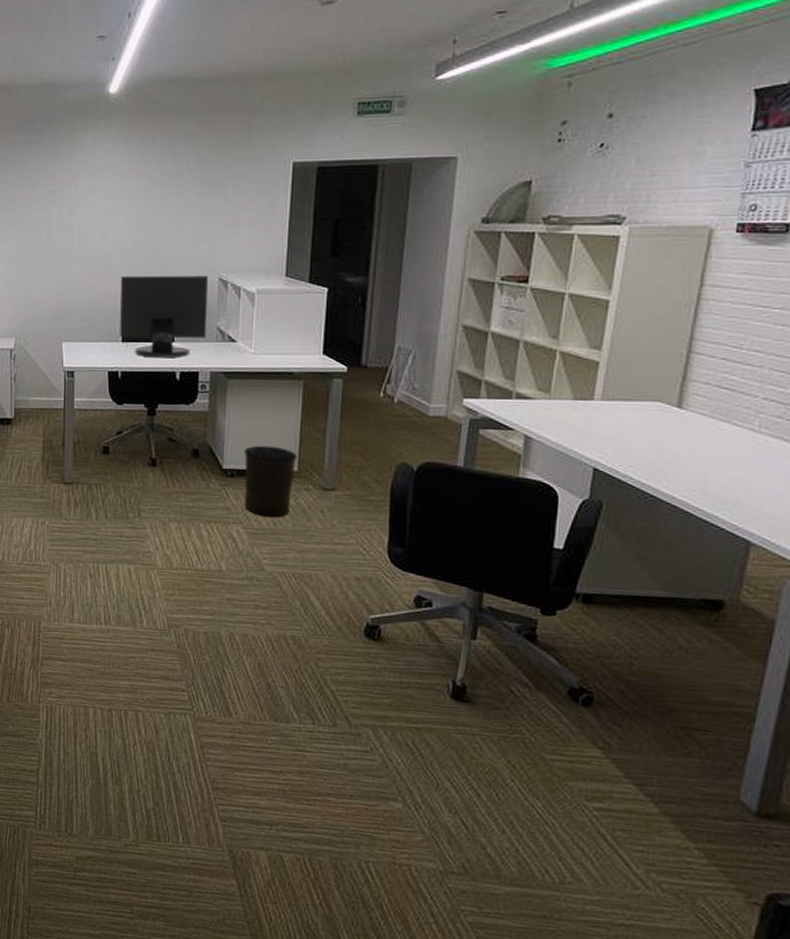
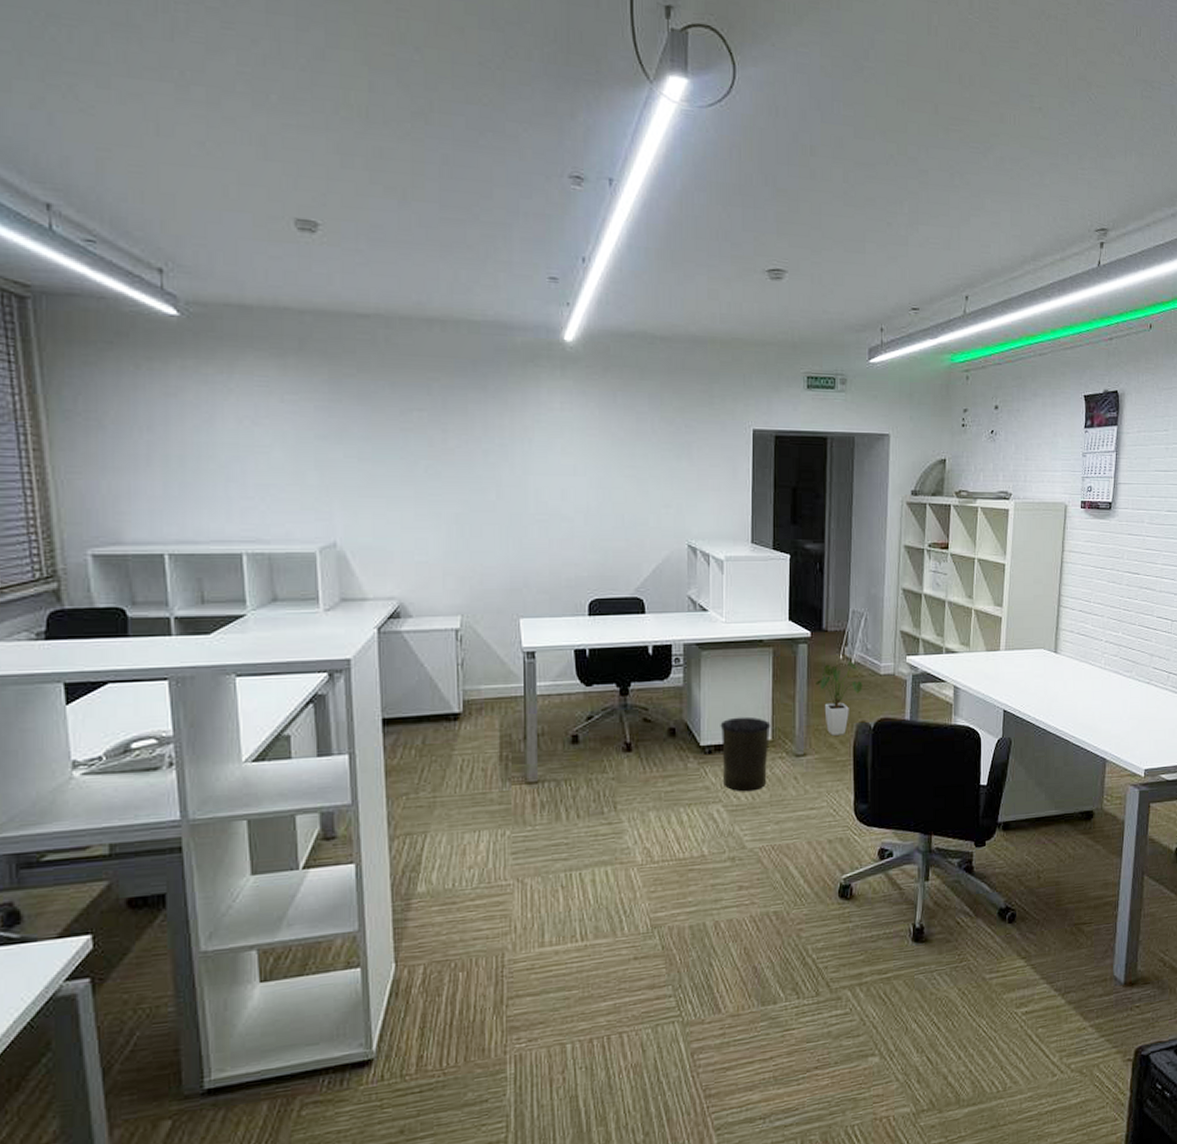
monitor: present [120,275,209,358] -> none [584,542,678,632]
house plant: none [350,398,406,475] -> present [816,660,863,736]

